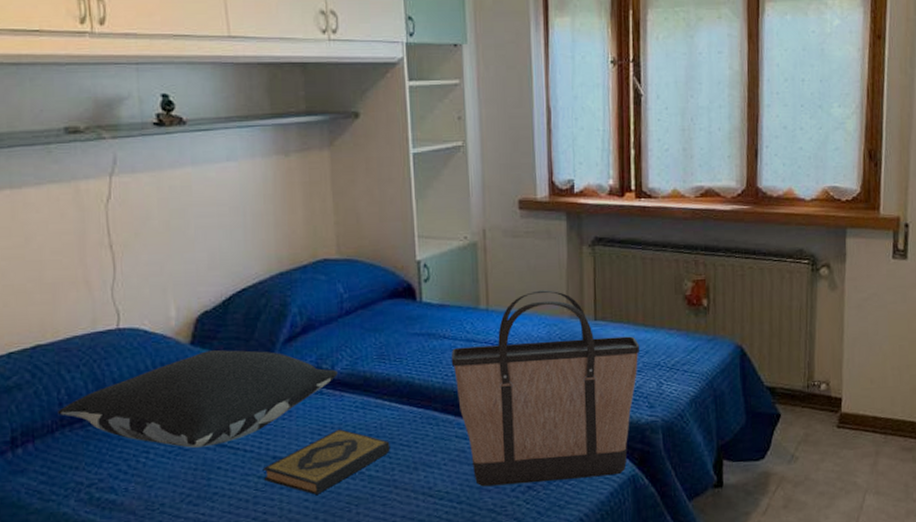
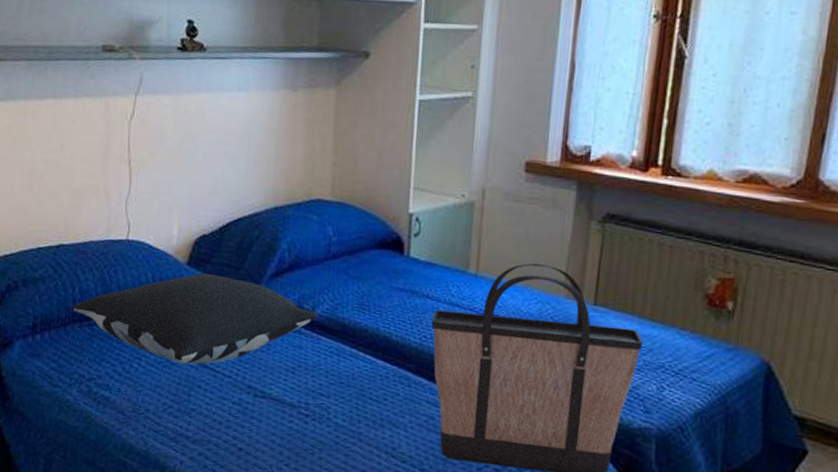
hardback book: present [264,429,390,495] -> none [238,371,360,431]

